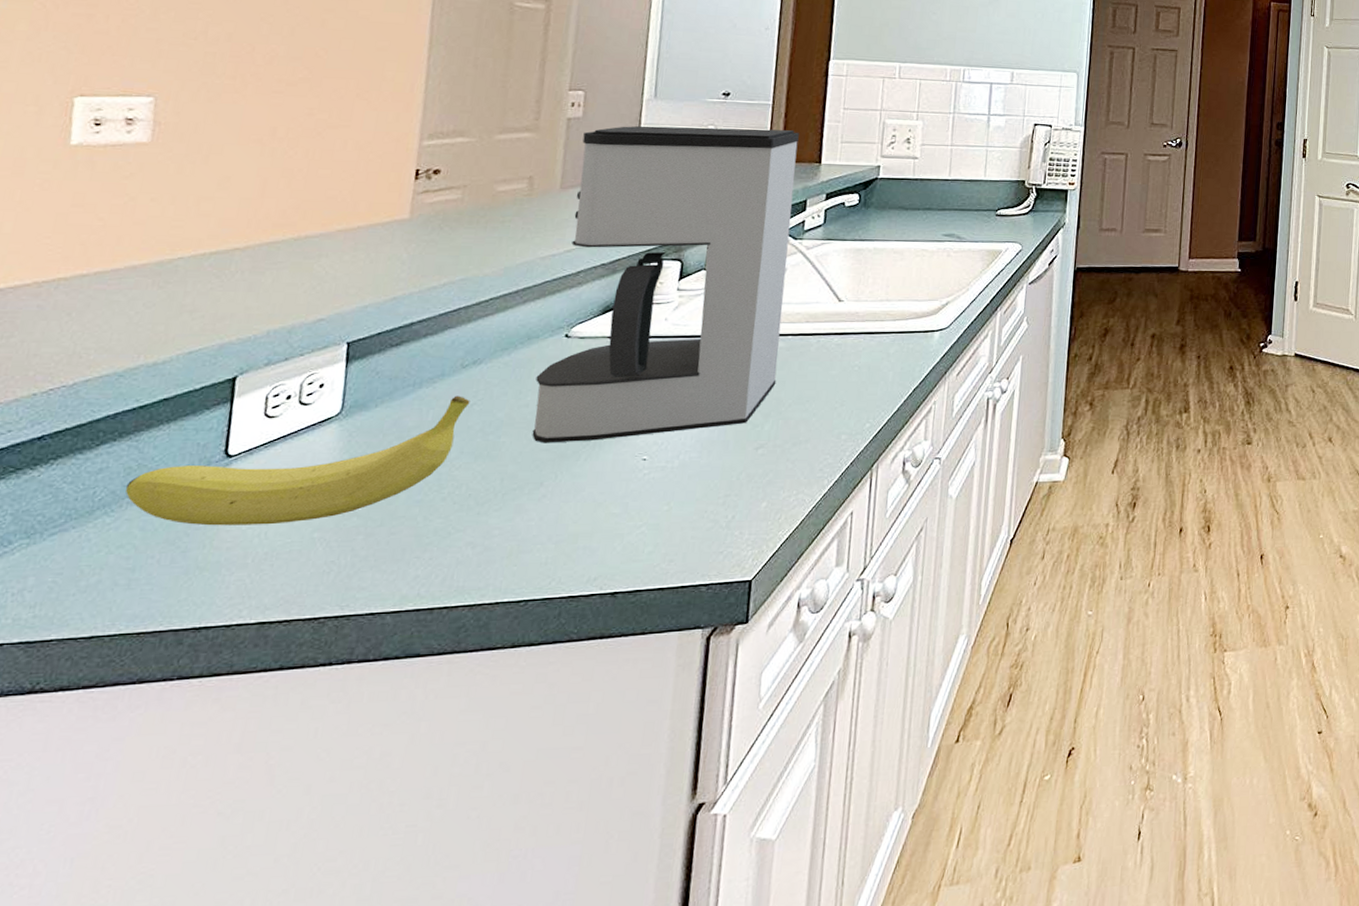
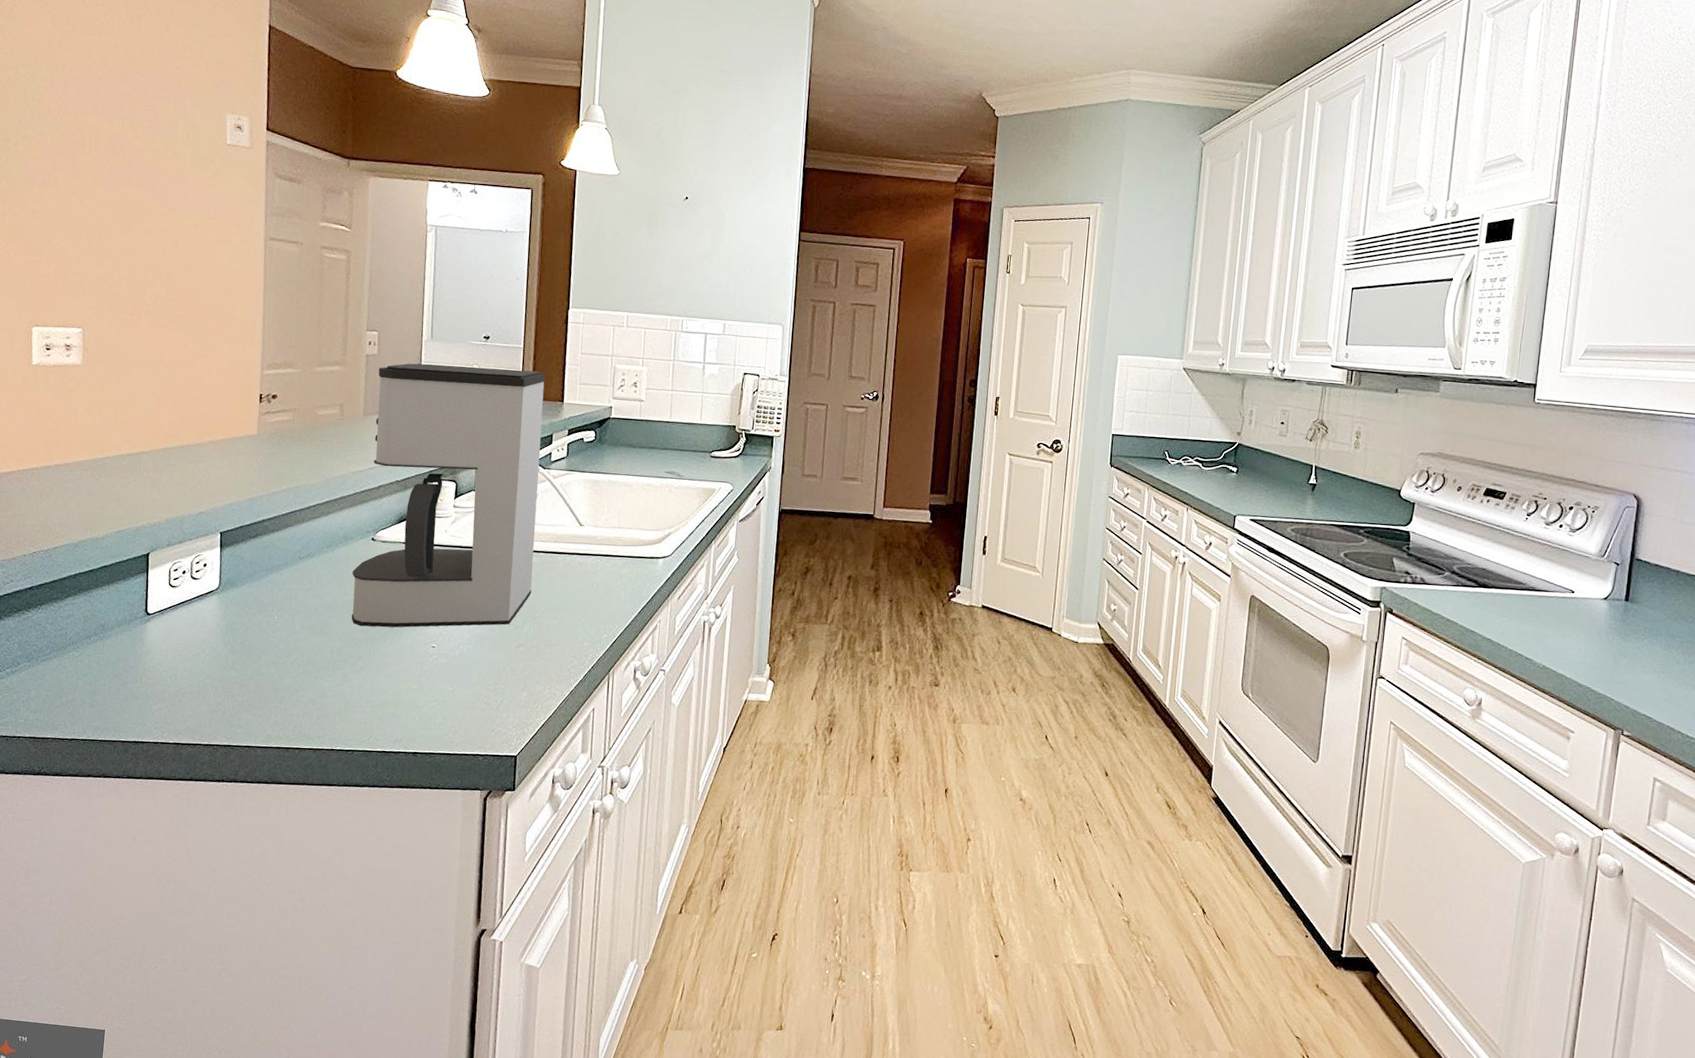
fruit: present [125,396,470,526] -> none [85,581,307,670]

